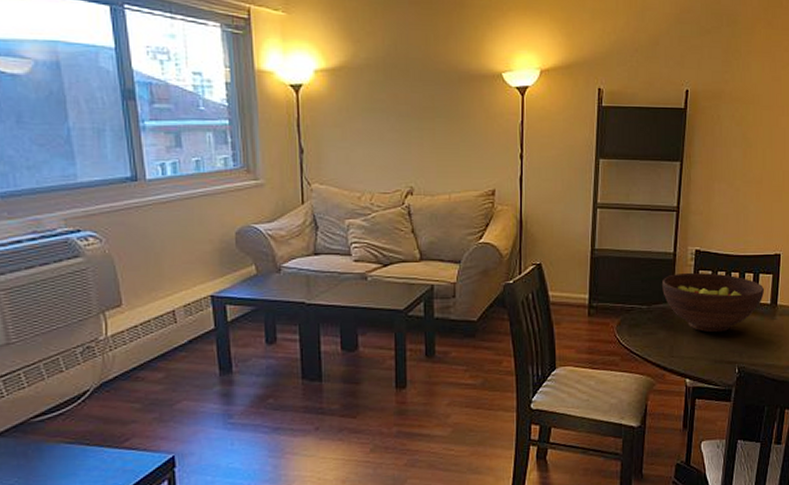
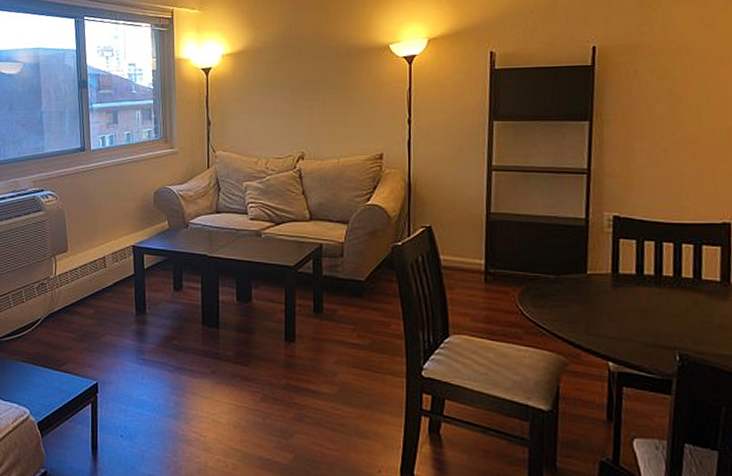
fruit bowl: present [662,272,765,333] -> none [573,240,711,311]

